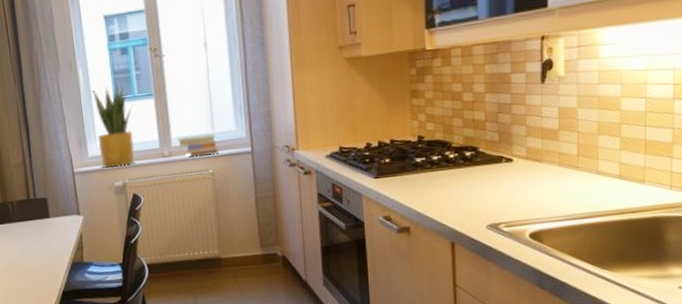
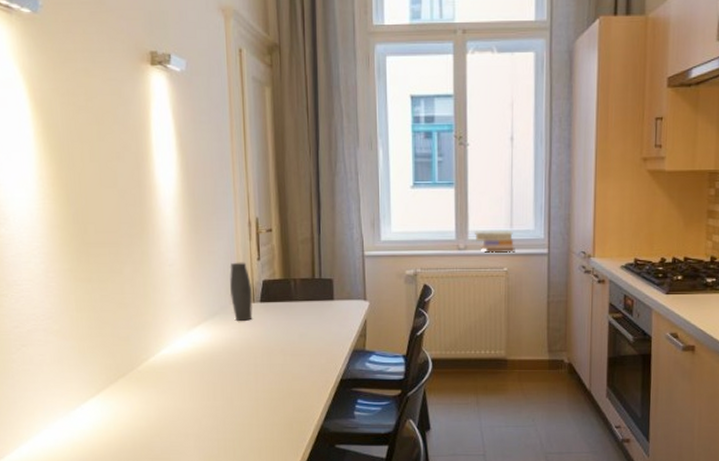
planter: present [91,84,135,169] -> none [390,168,433,255]

